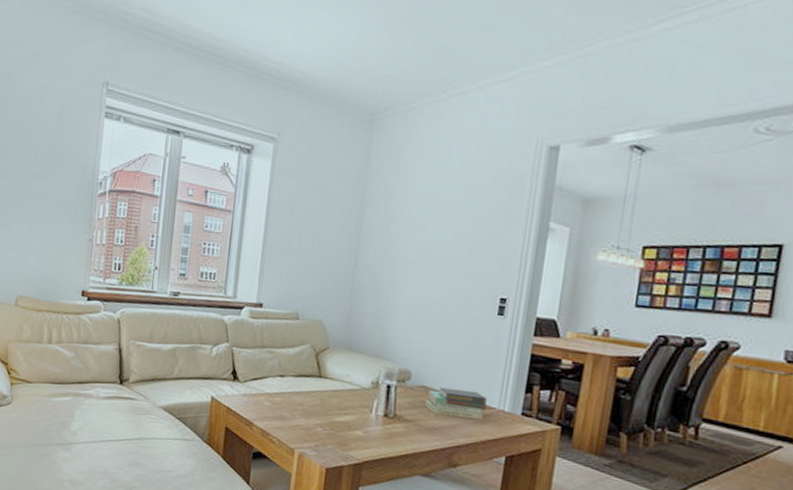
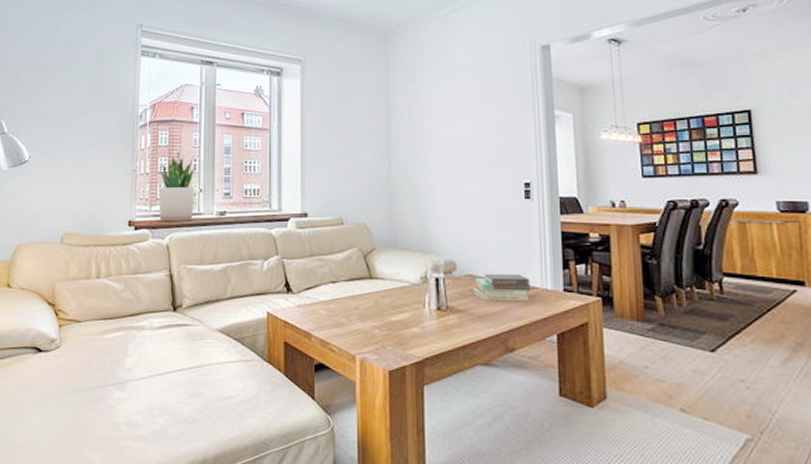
planter: none [112,229,152,298] -> present [158,155,195,222]

